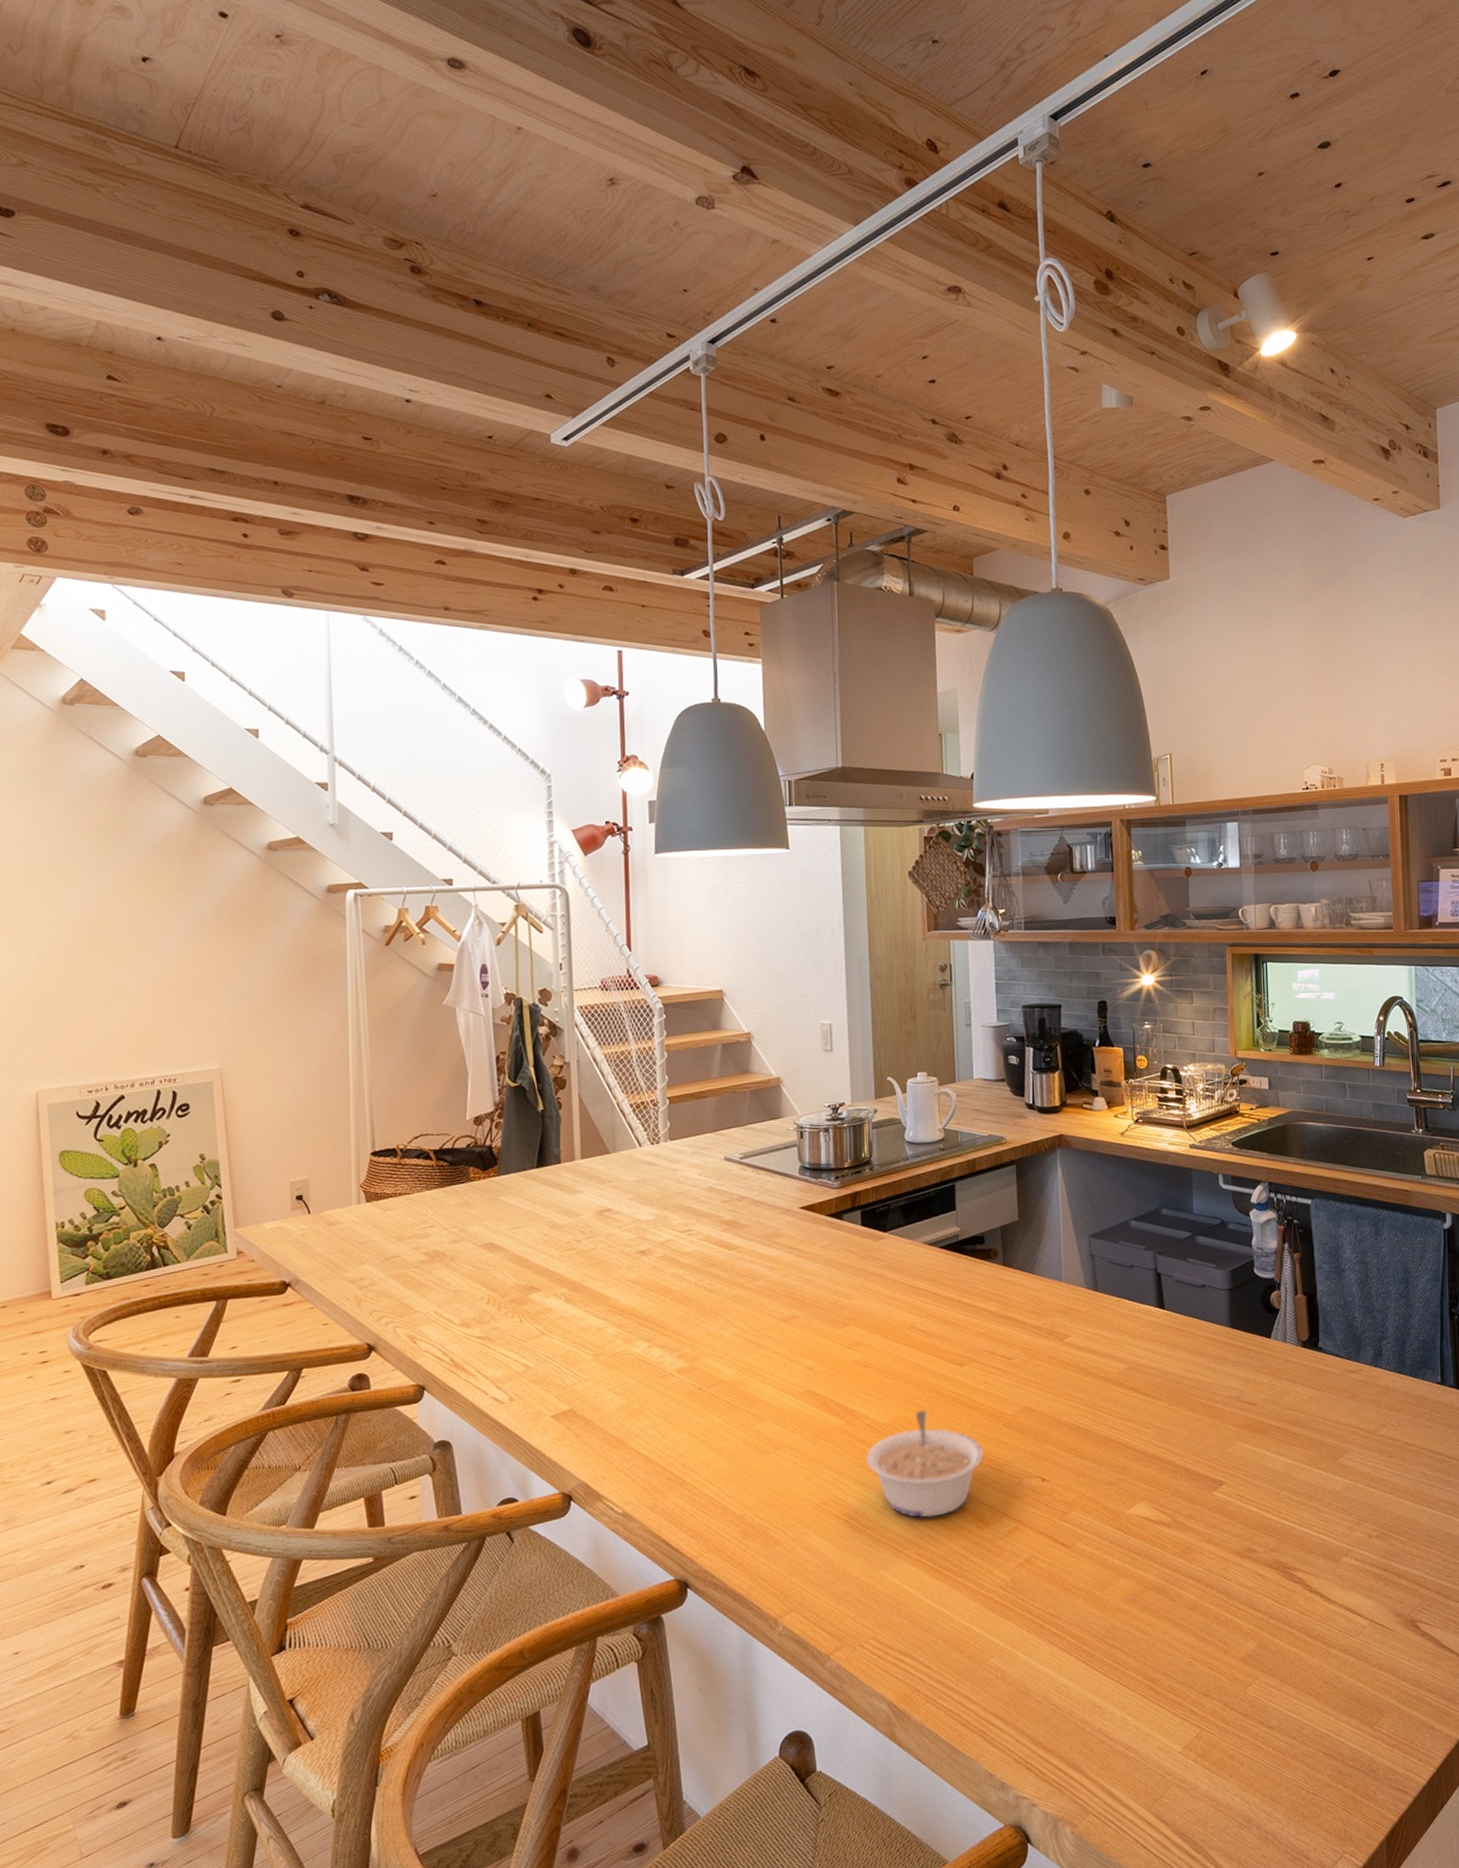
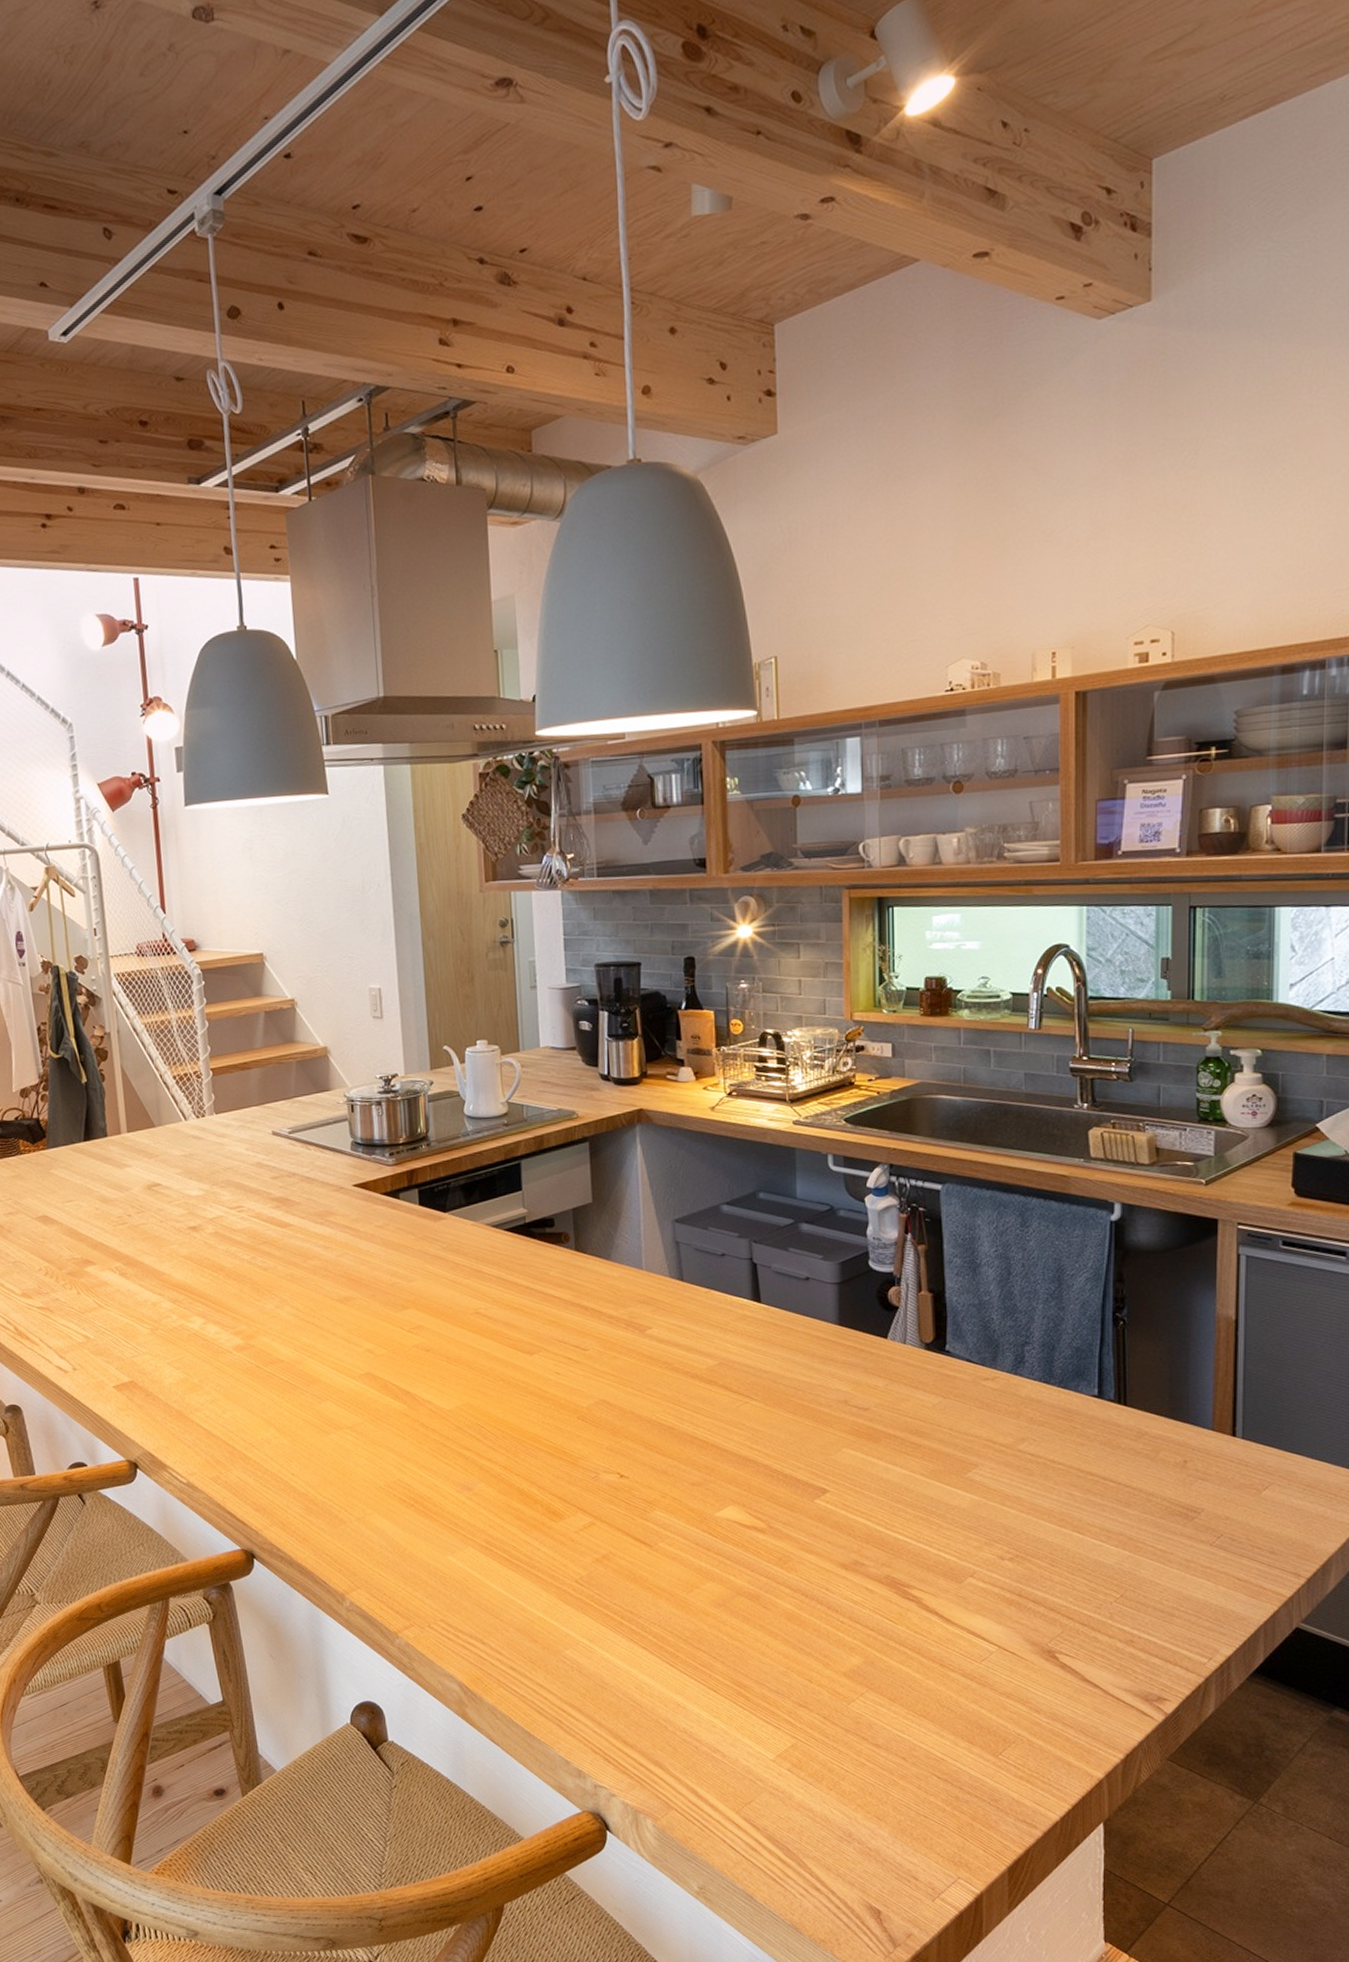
legume: present [866,1410,984,1518] -> none [430,1398,556,1507]

